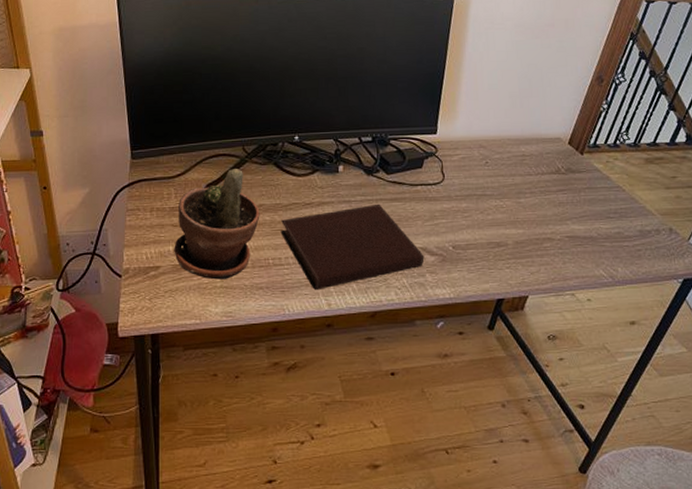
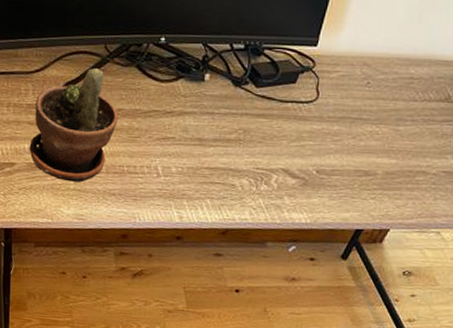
notebook: present [280,203,425,290] -> none [137,118,285,202]

